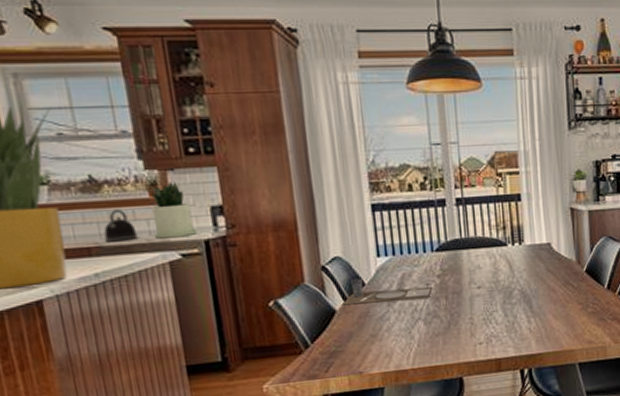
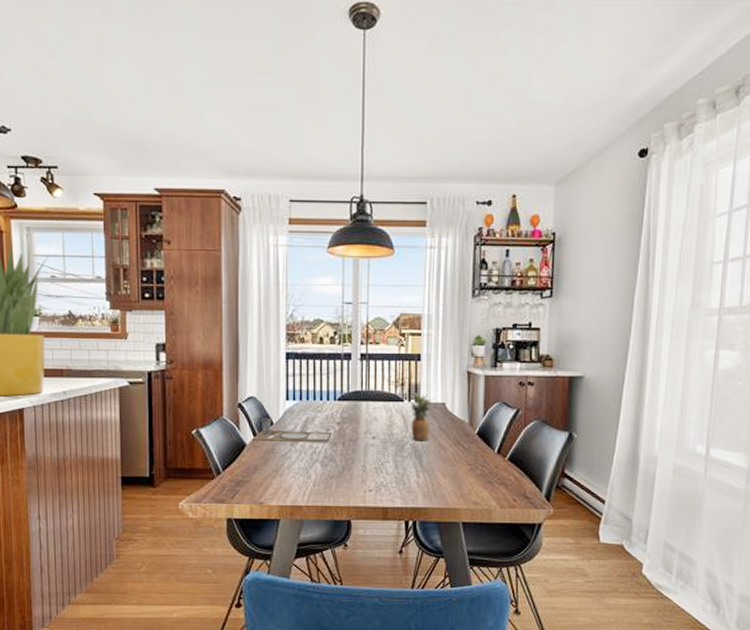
kettle: present [104,209,138,242] -> none [74,340,98,367]
planter: present [145,182,199,239] -> none [109,321,145,368]
fruit: none [513,234,542,286] -> present [410,391,437,441]

